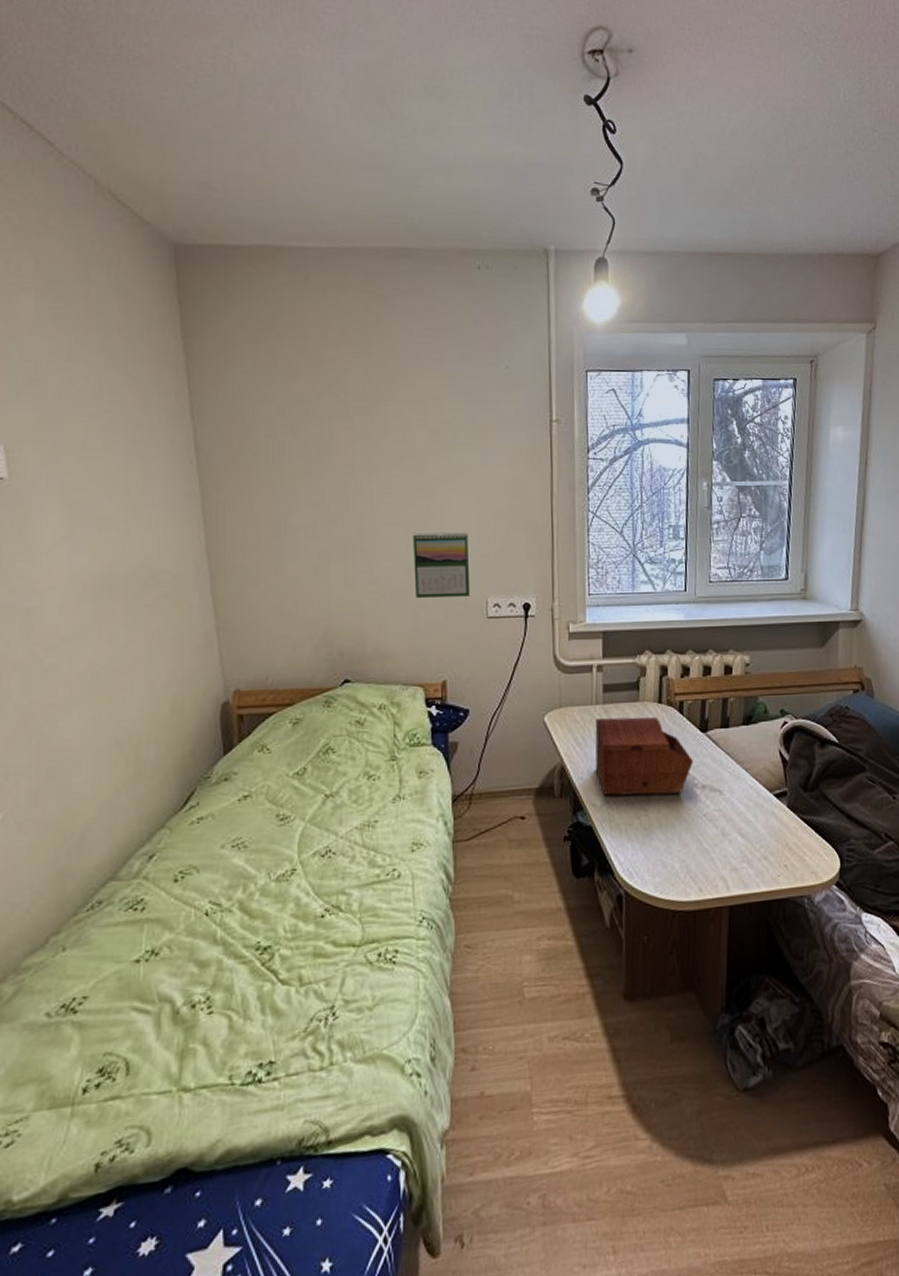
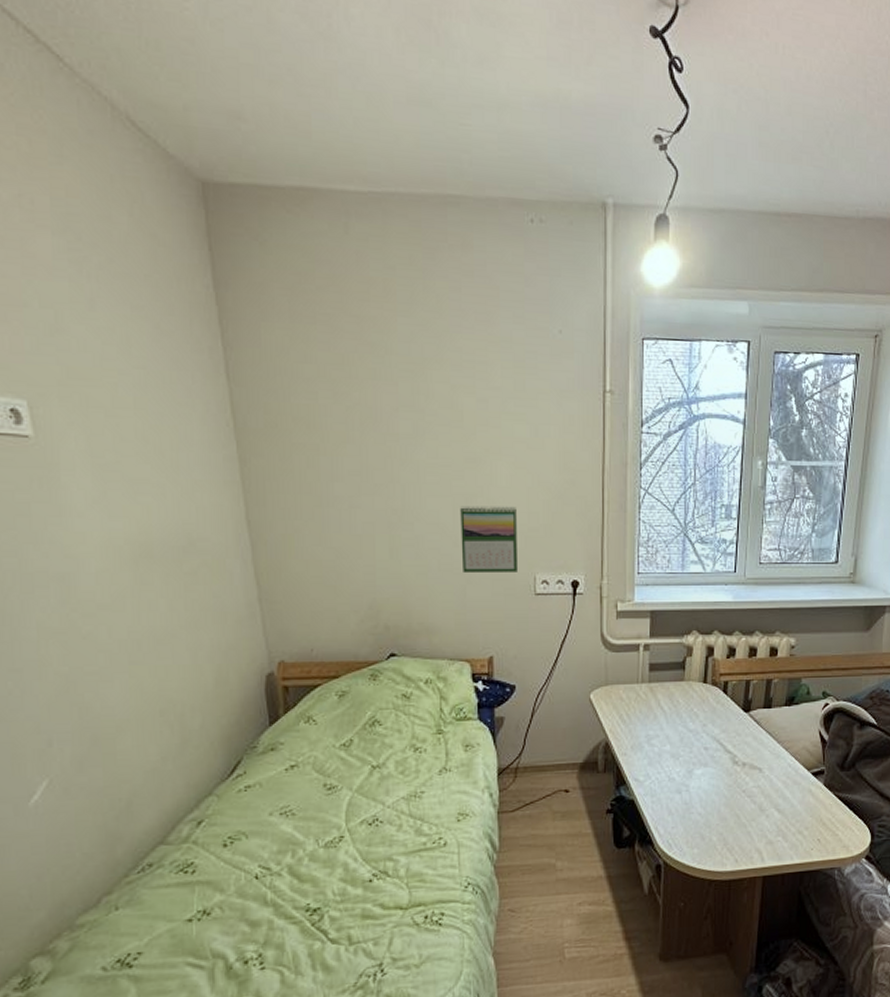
sewing box: present [595,717,694,797] -> none [639,696,736,772]

